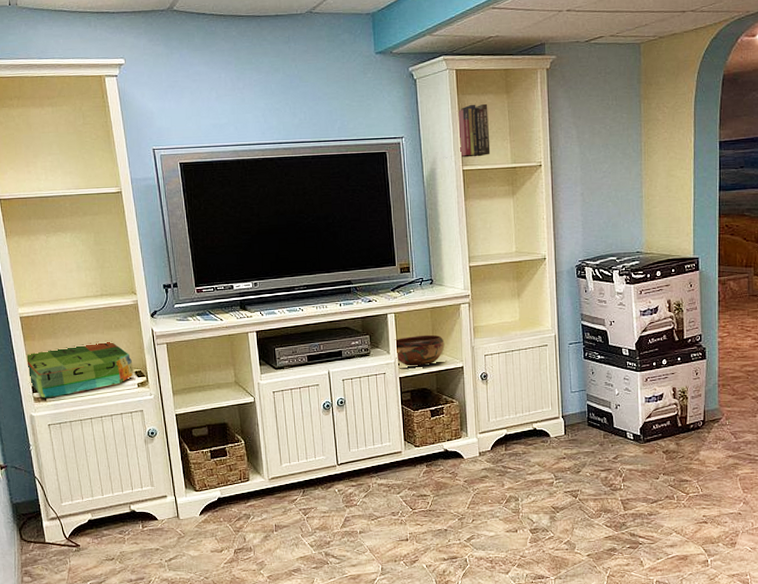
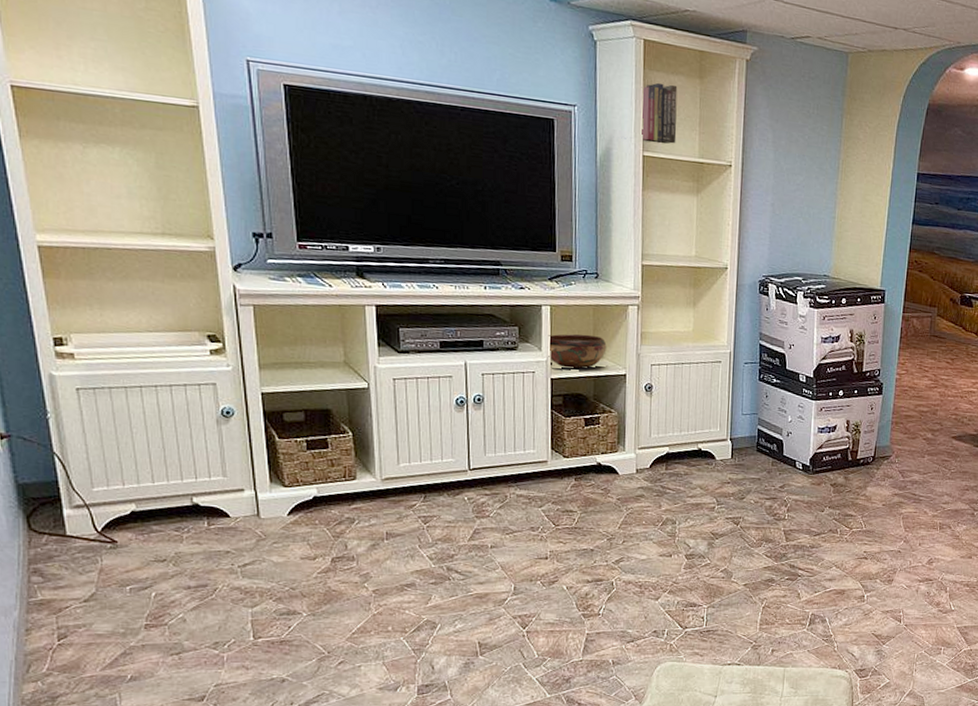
board game: present [26,340,134,398] -> none [46,291,205,355]

